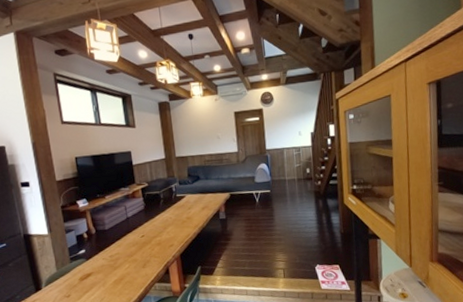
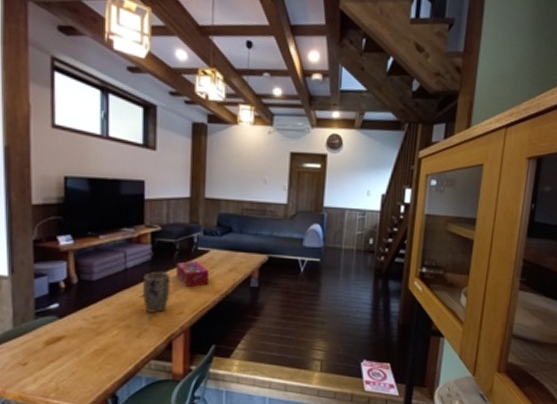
plant pot: none [141,216,162,248] -> present [143,271,171,313]
tissue box: none [162,205,189,226] -> present [175,261,210,288]

